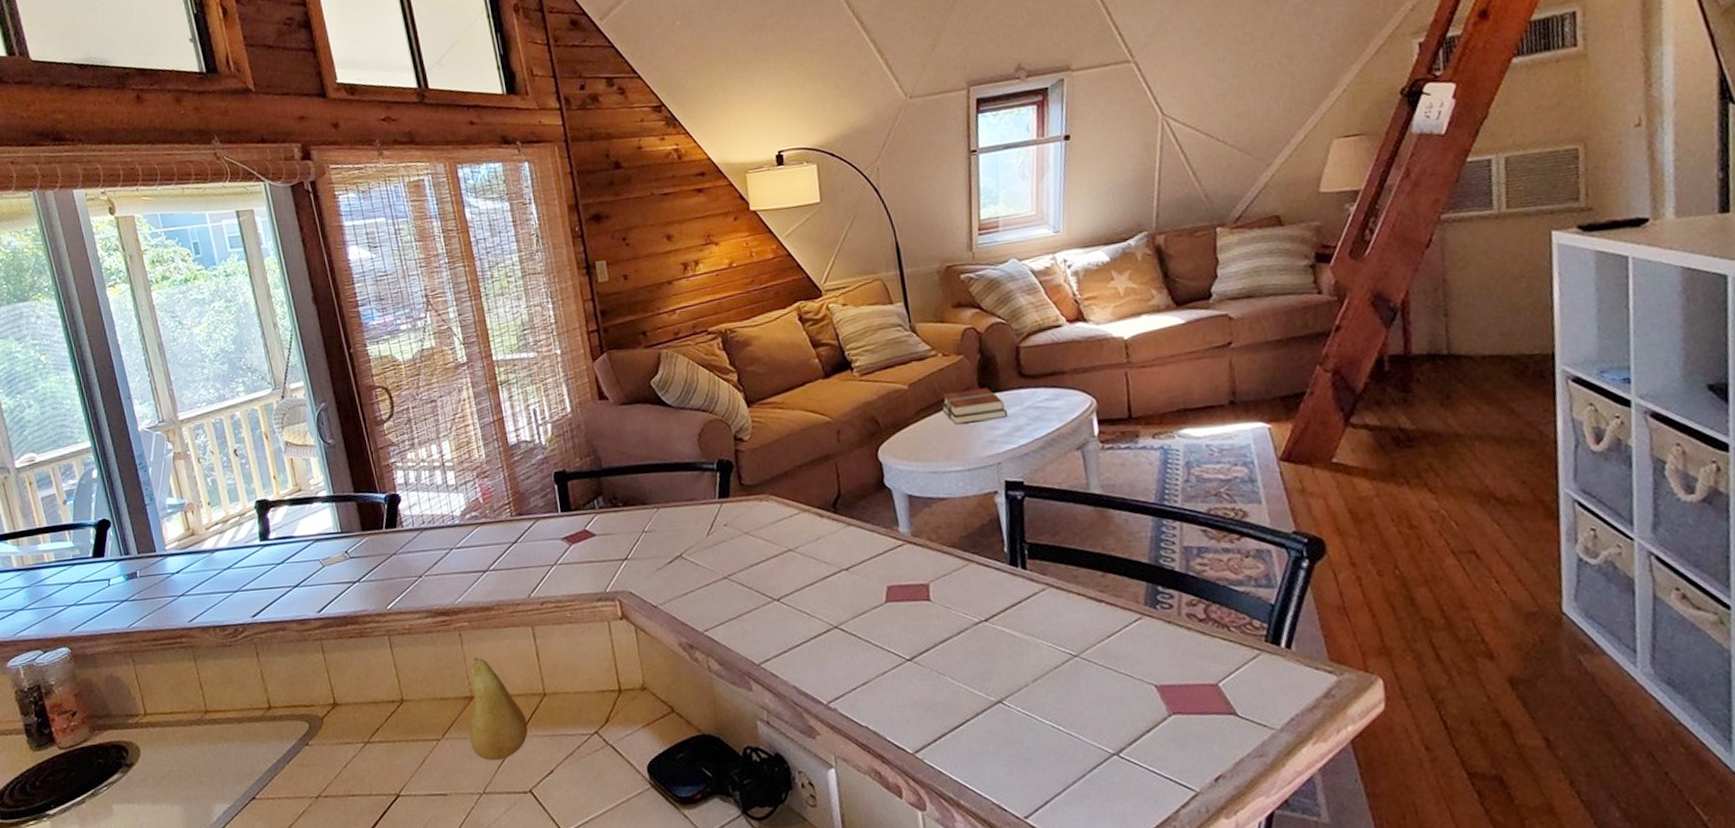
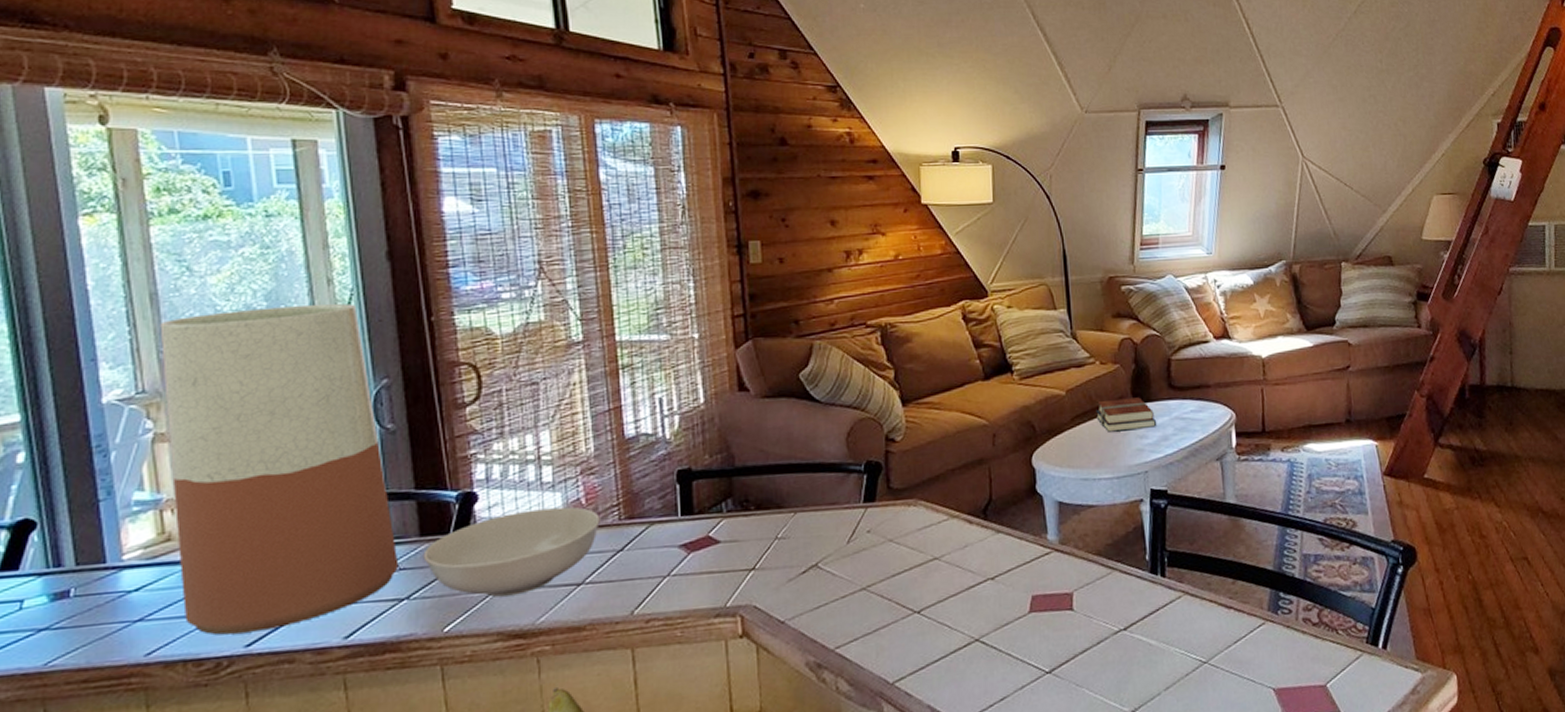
vase: none [167,342,350,608] -> present [160,303,399,635]
bowl: none [365,505,496,581] -> present [423,506,600,597]

